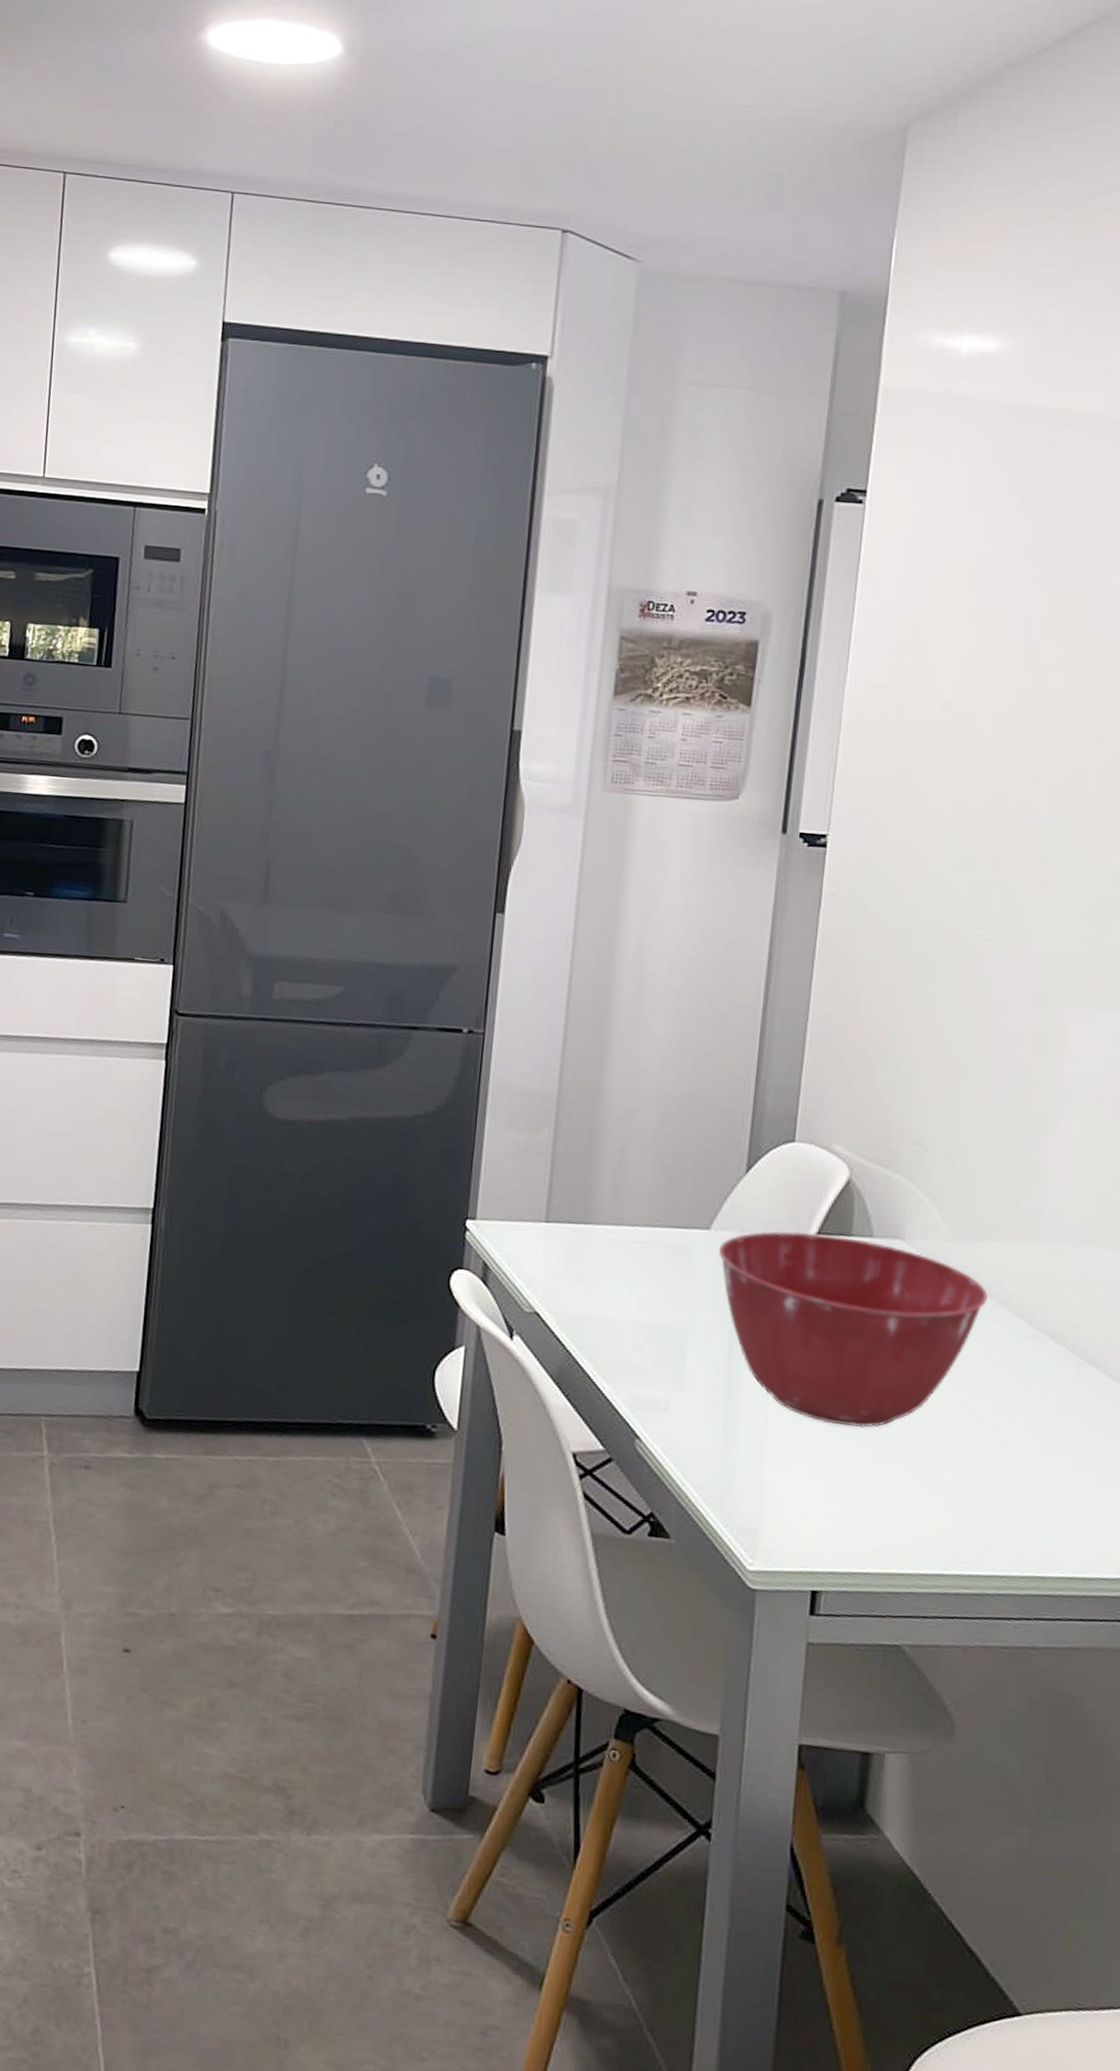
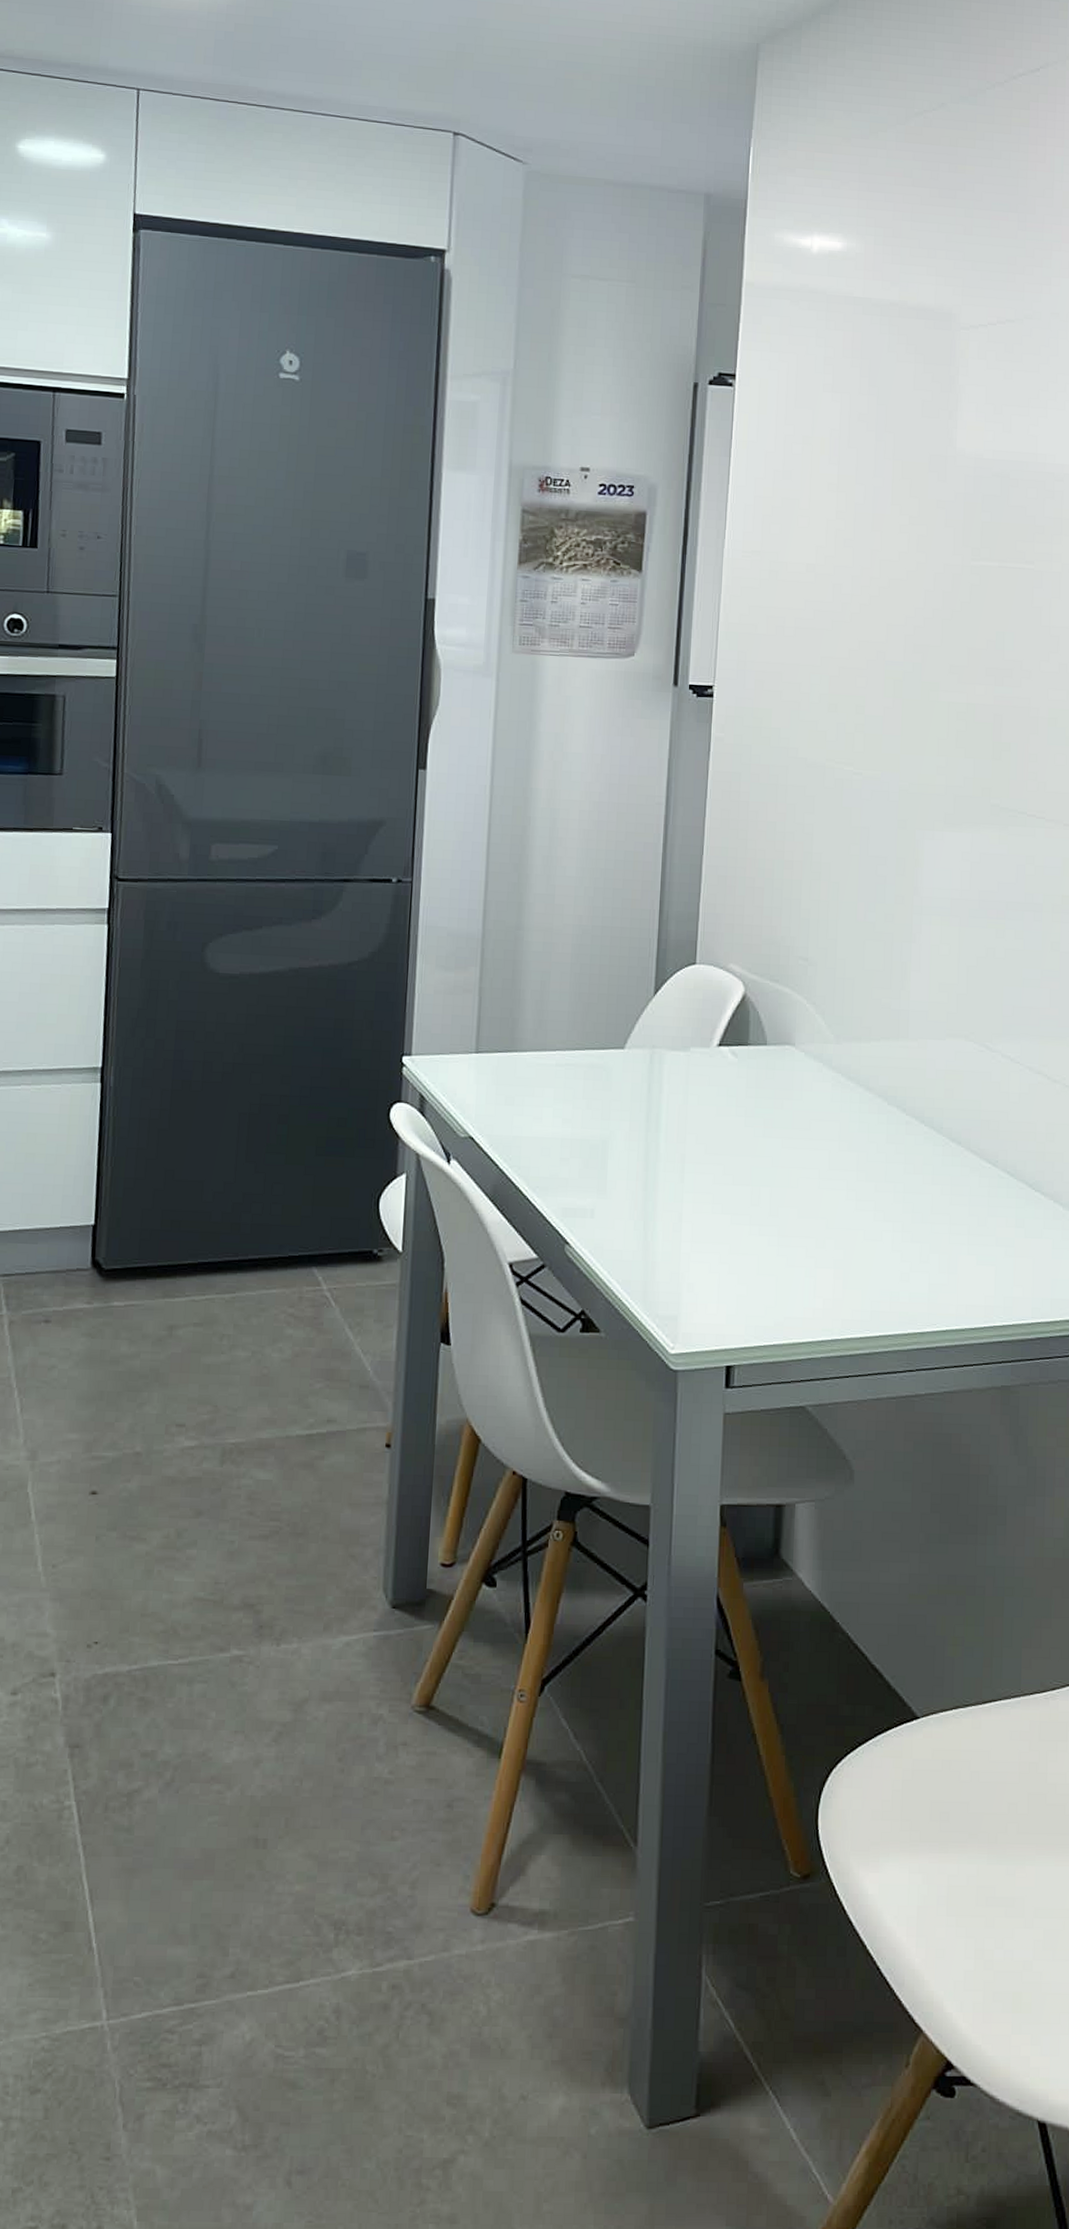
mixing bowl: present [718,1231,988,1428] -> none [632,1045,867,1215]

